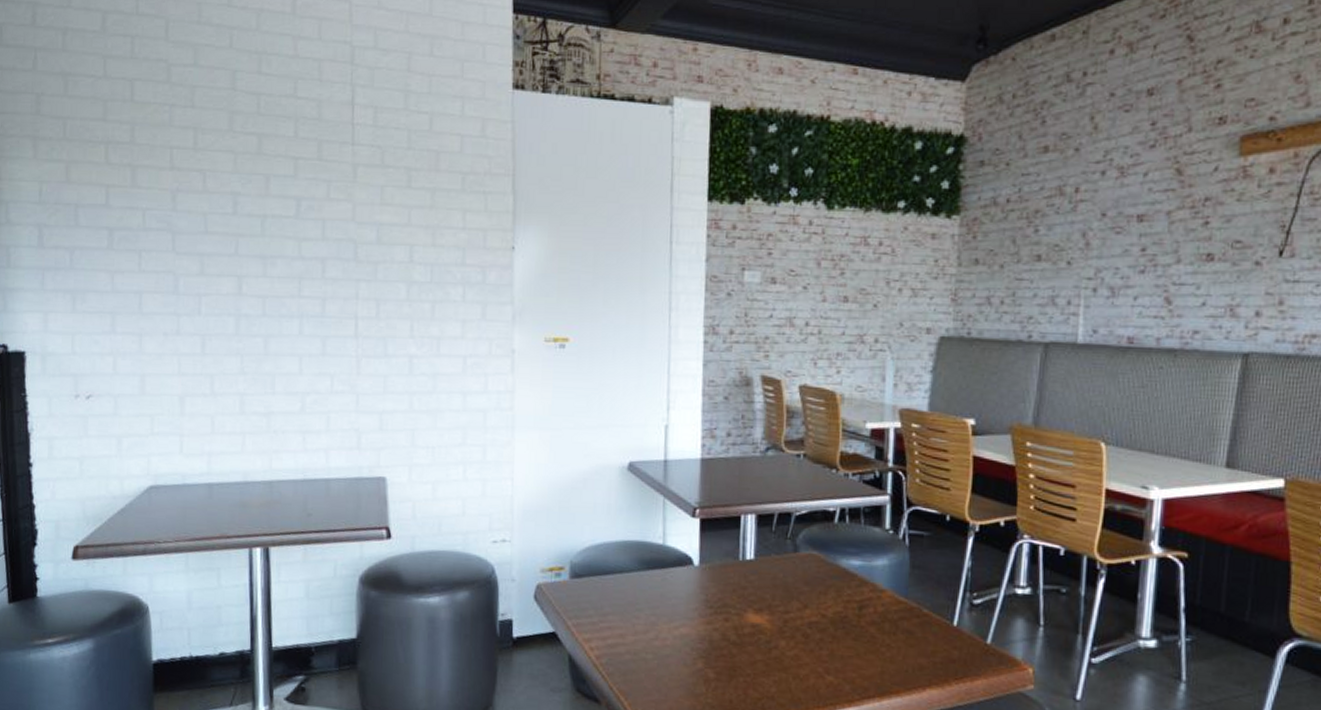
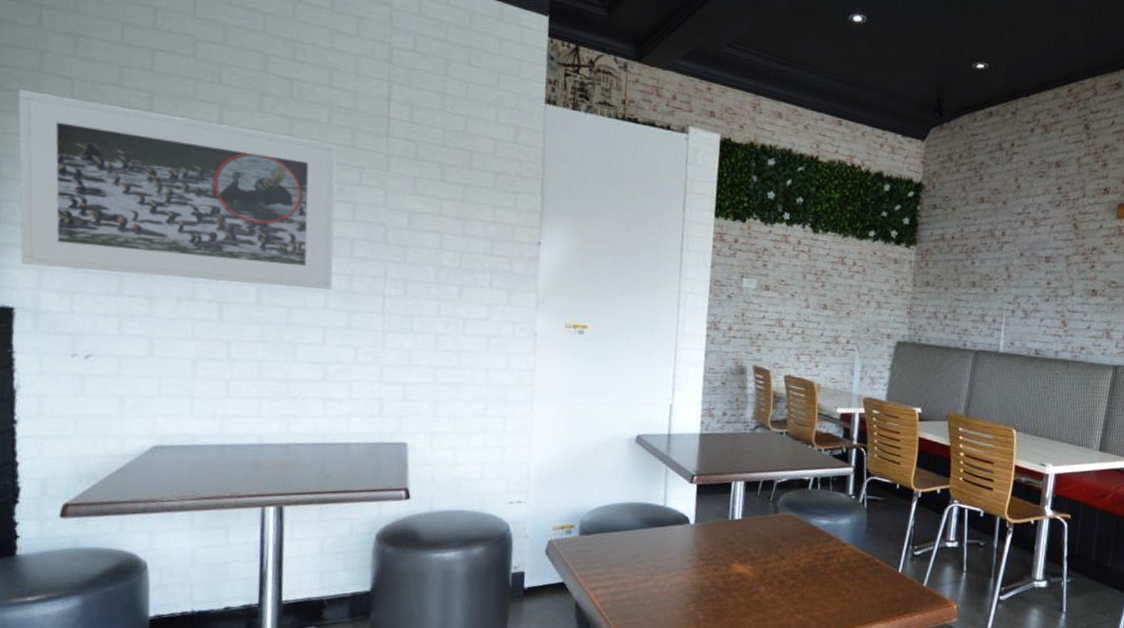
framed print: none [20,135,307,315] -> present [18,90,337,290]

